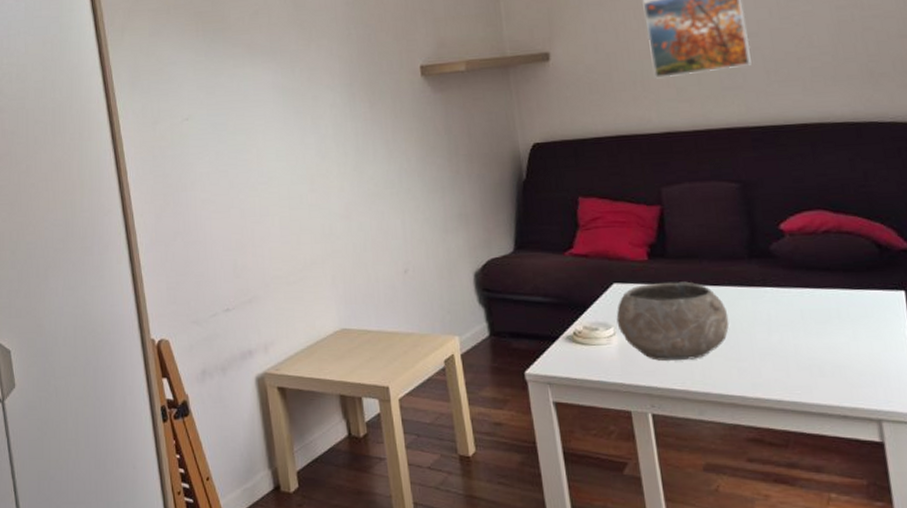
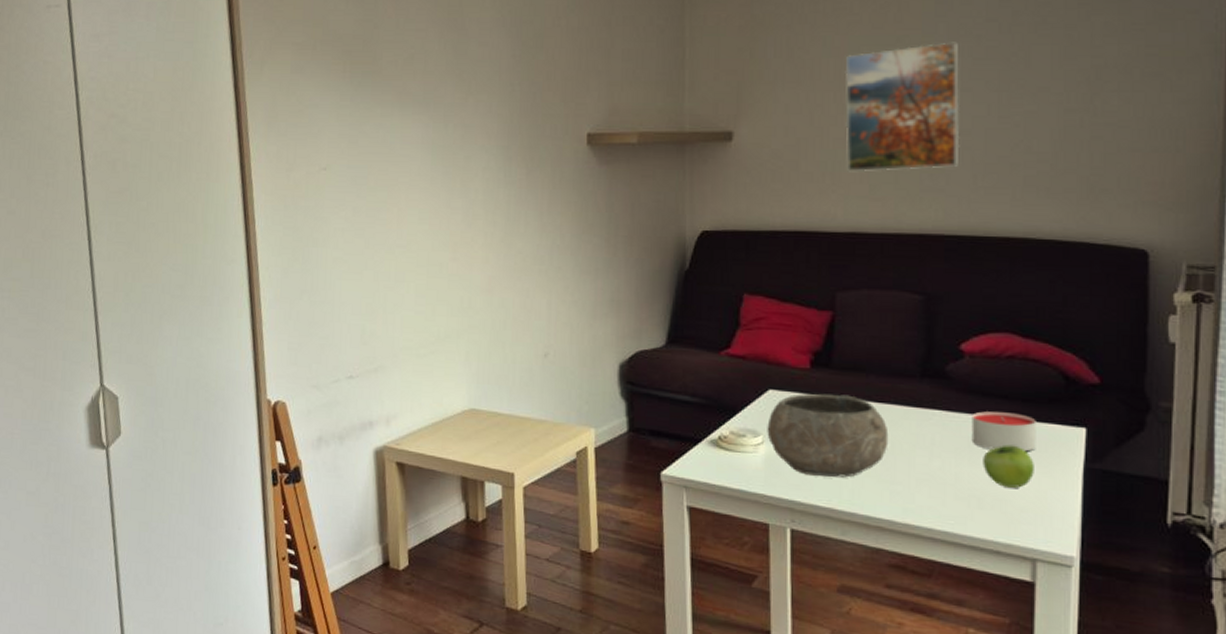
candle: none [800,283,863,320] -> present [971,411,1036,452]
fruit: none [816,313,866,354] -> present [983,444,1034,488]

